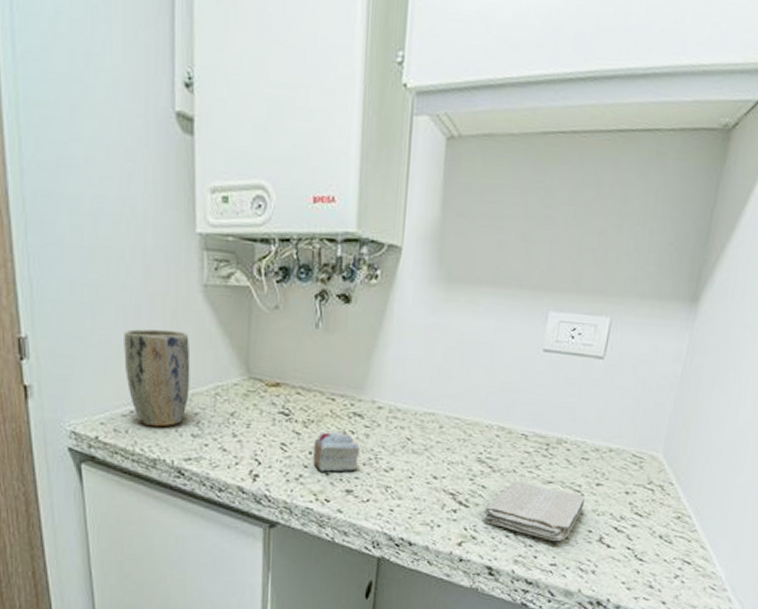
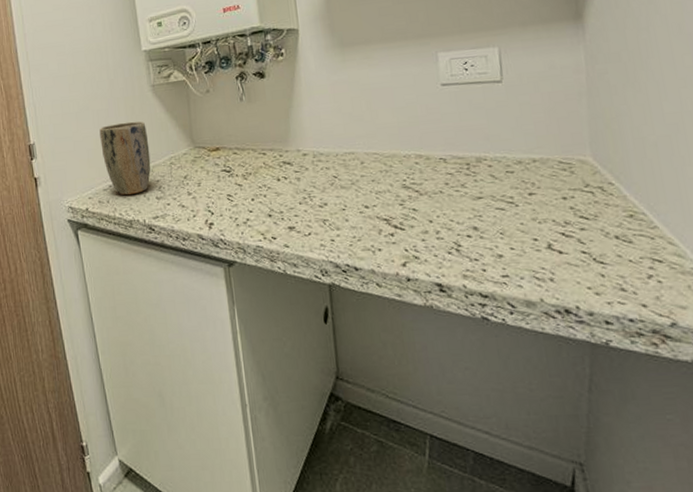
cake slice: present [313,431,360,472] -> none [254,179,295,214]
washcloth: present [483,481,585,542] -> none [421,200,522,254]

